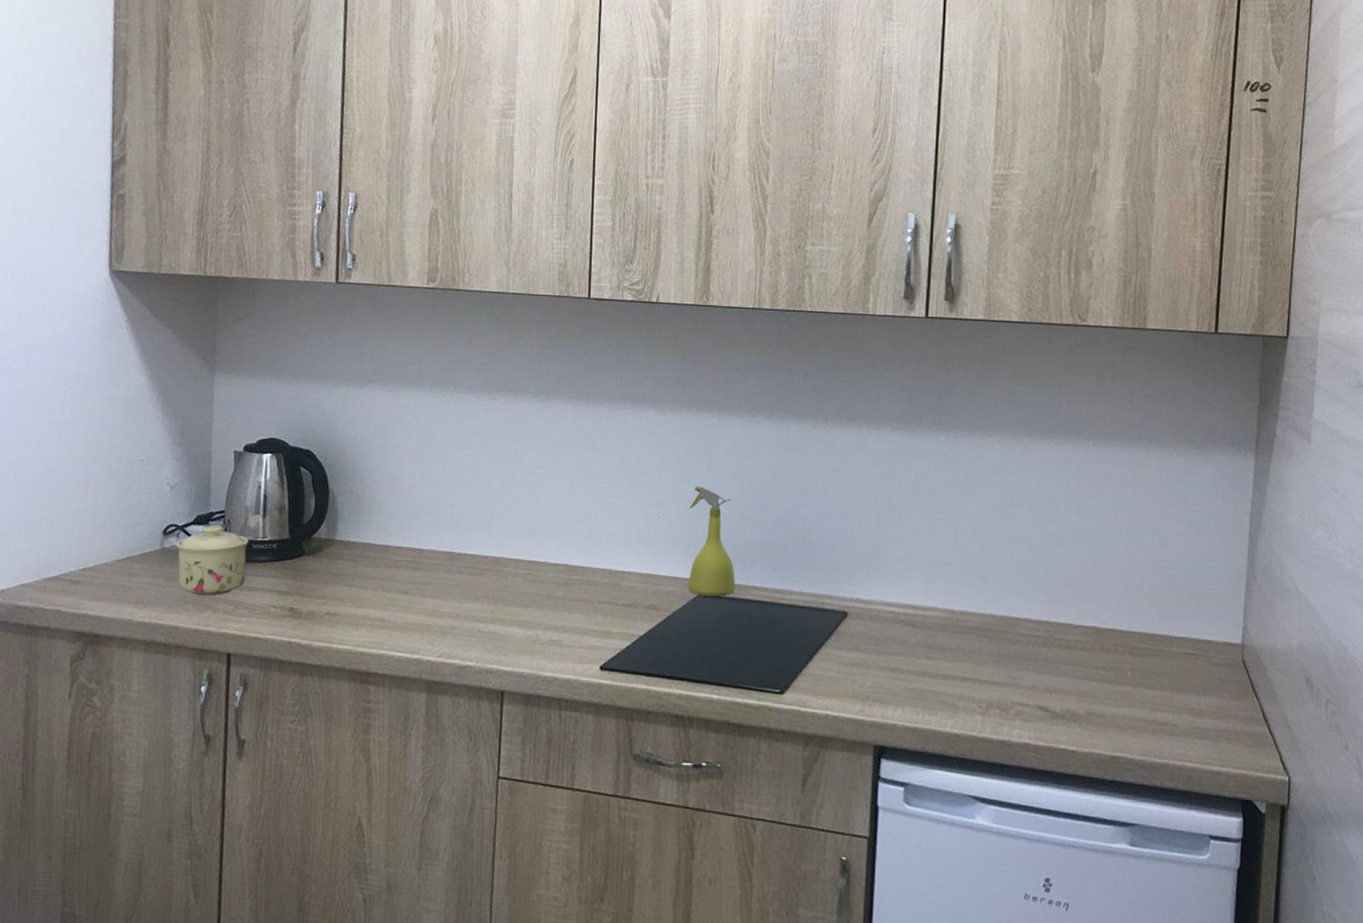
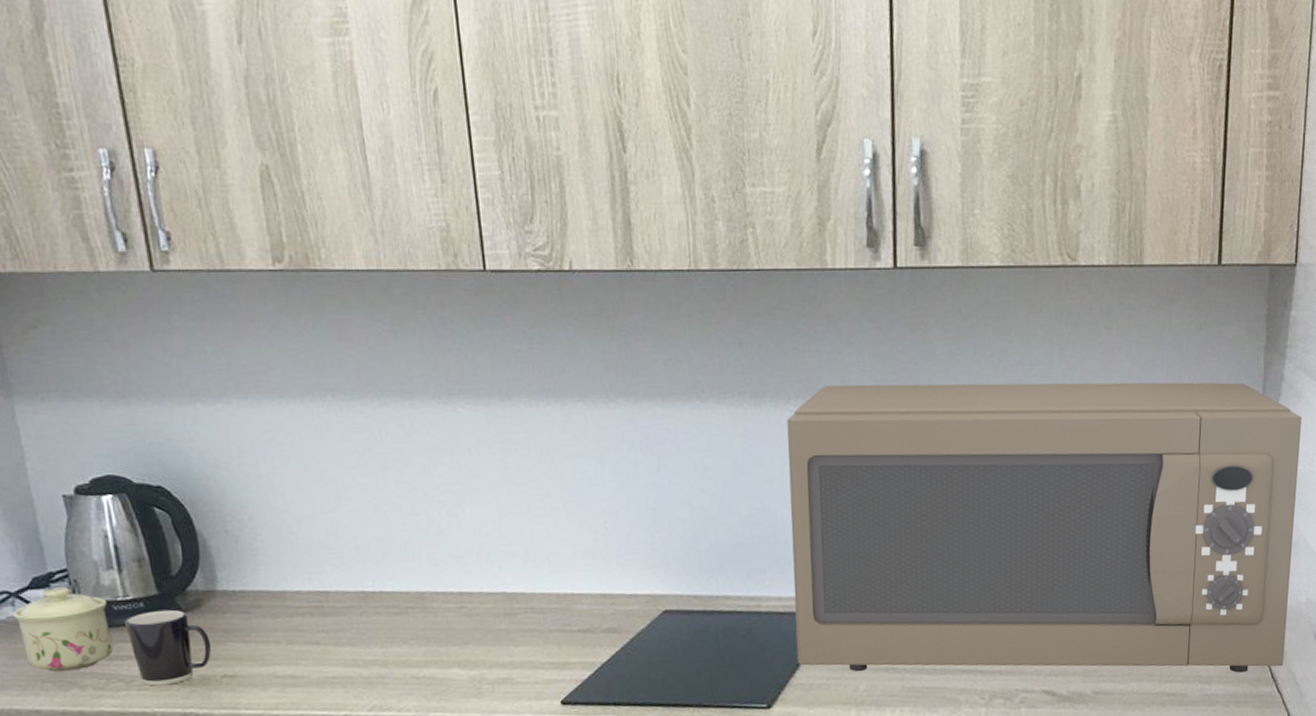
mug: none [258,551,322,616] -> present [125,609,211,686]
spray bottle: present [687,485,736,598] -> none [640,488,705,613]
microwave: none [811,411,1294,710] -> present [787,382,1302,673]

